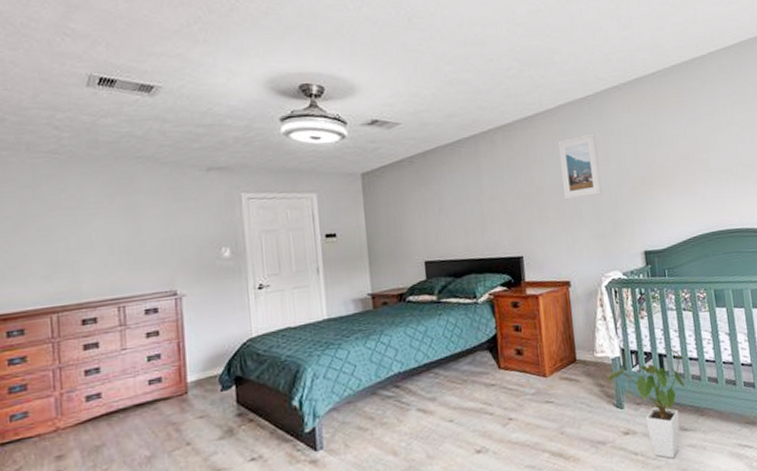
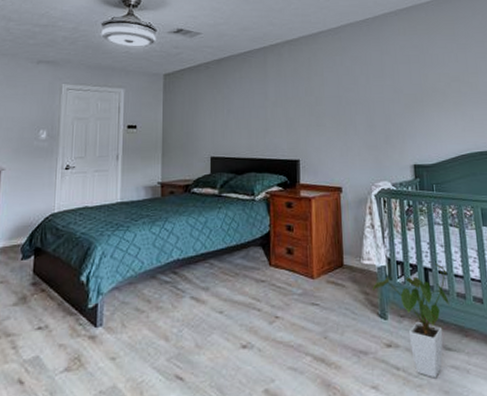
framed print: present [557,133,602,200] -> none [337,52,376,111]

